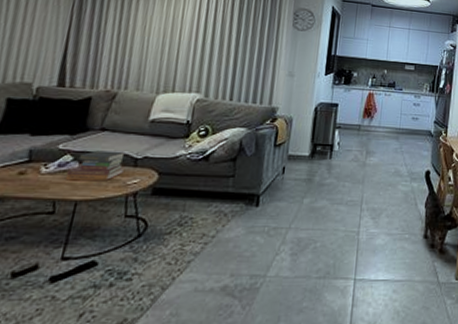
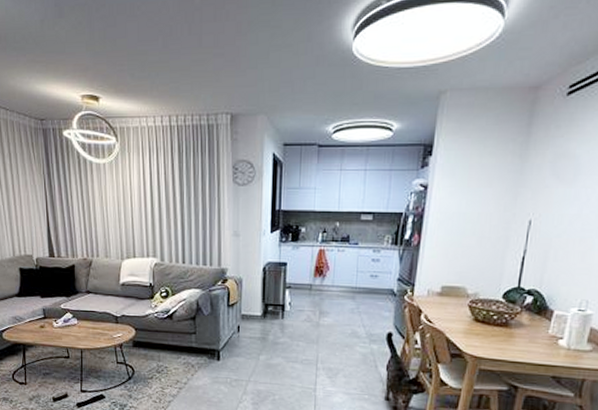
books: present [66,150,125,181] -> none [71,309,109,334]

